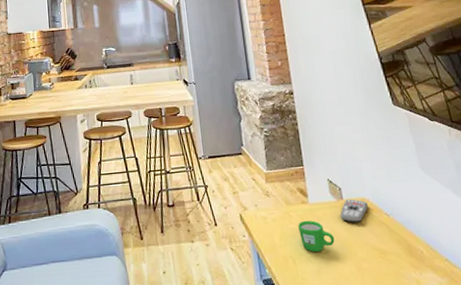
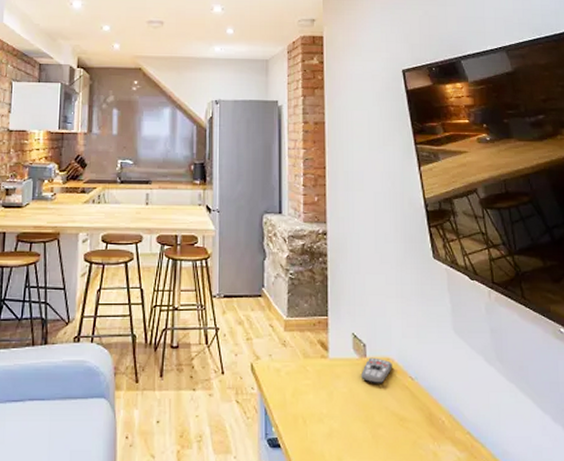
mug: present [298,220,335,253] -> none [314,376,352,414]

